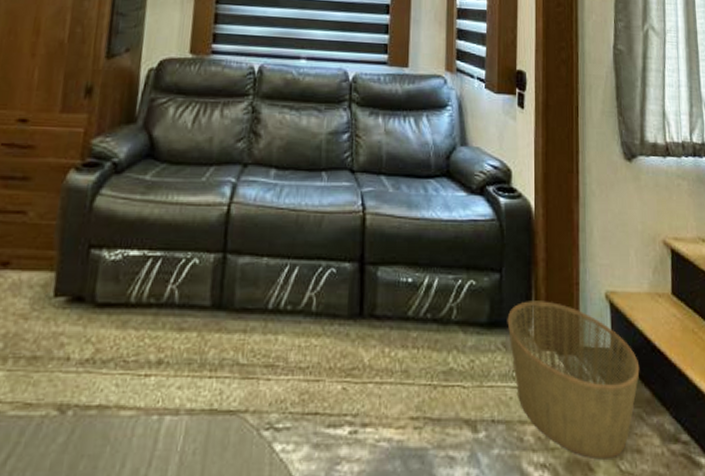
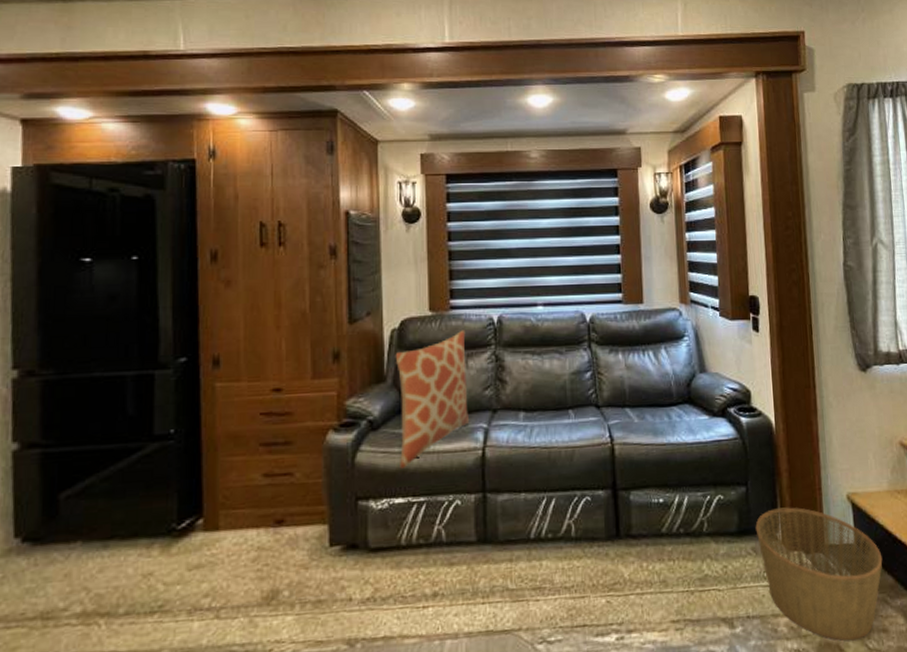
pillow: none [139,76,225,218] -> present [395,329,470,469]

